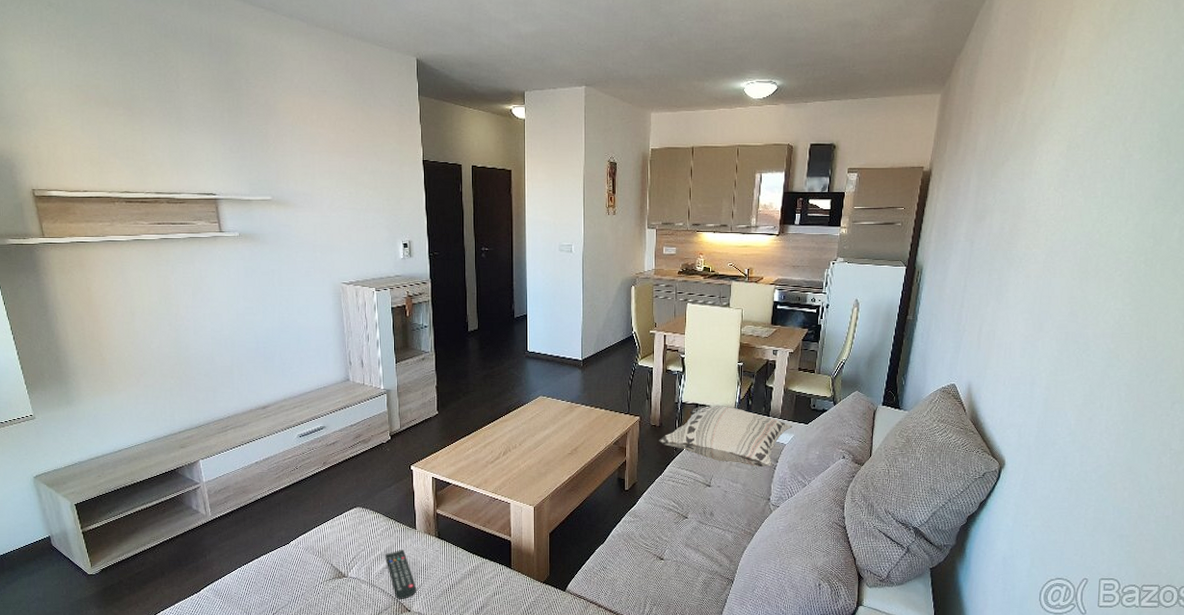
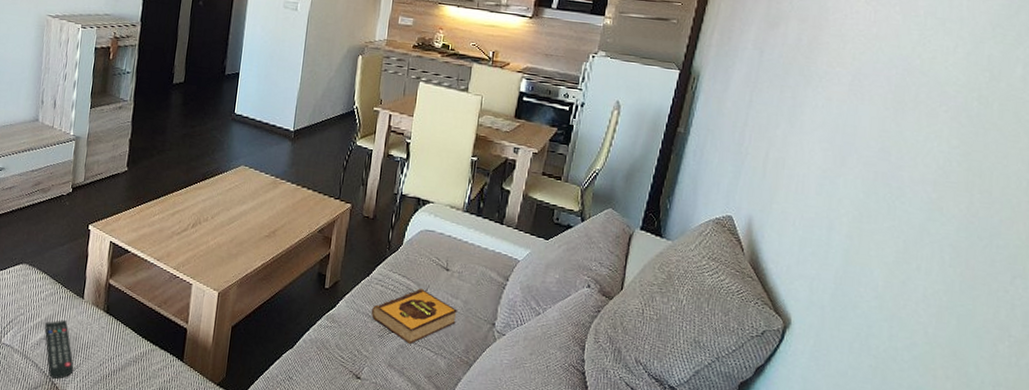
decorative pillow: present [659,405,793,468] -> none [370,201,530,285]
hardback book: none [667,479,739,525] -> present [372,289,459,344]

